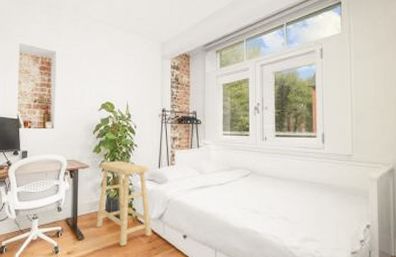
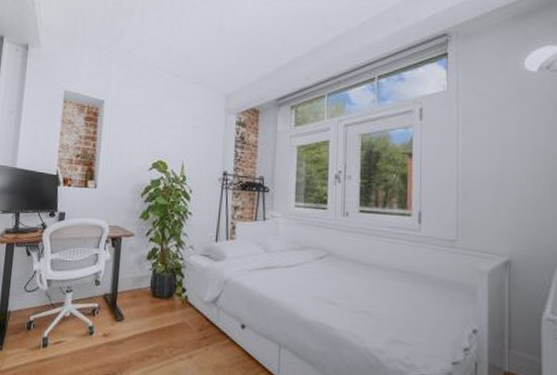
stool: present [96,161,153,247] -> none [138,230,204,333]

